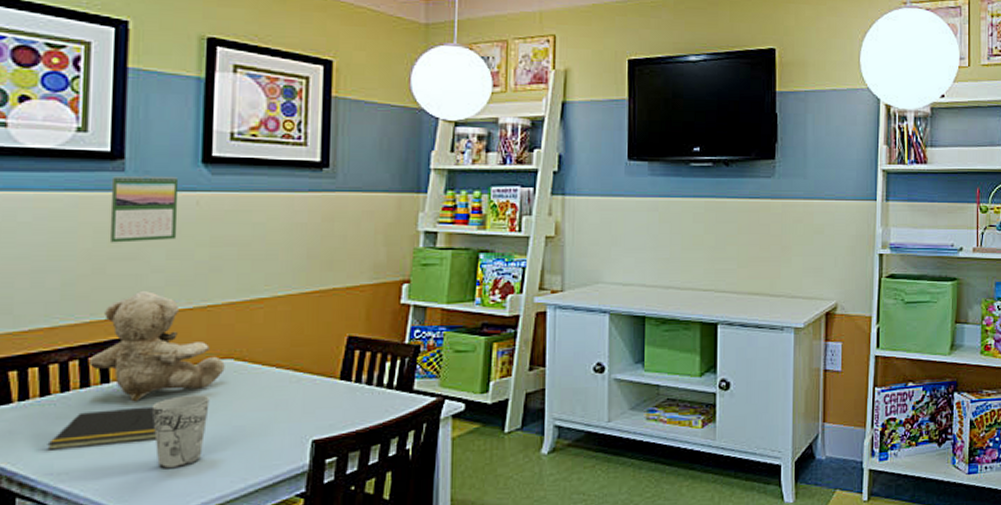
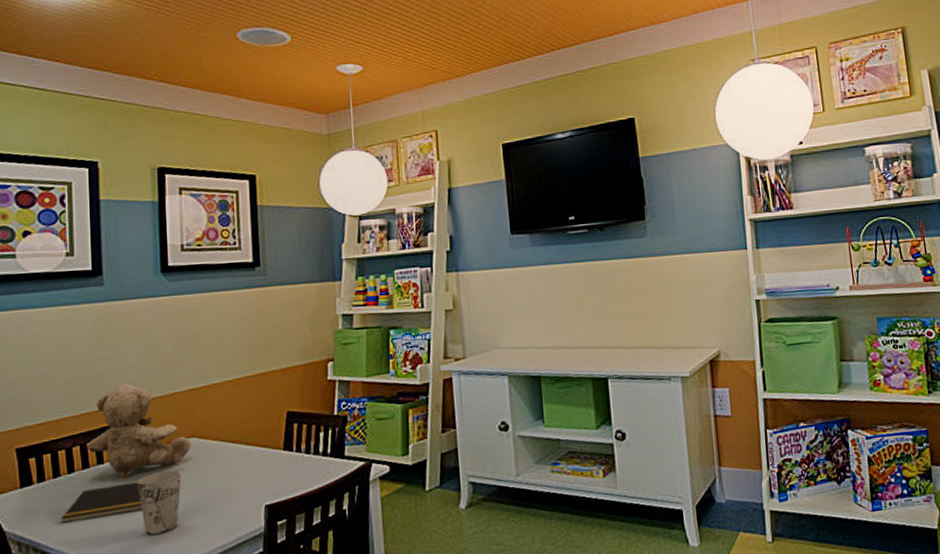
calendar: present [109,175,179,243] -> none [94,285,146,346]

